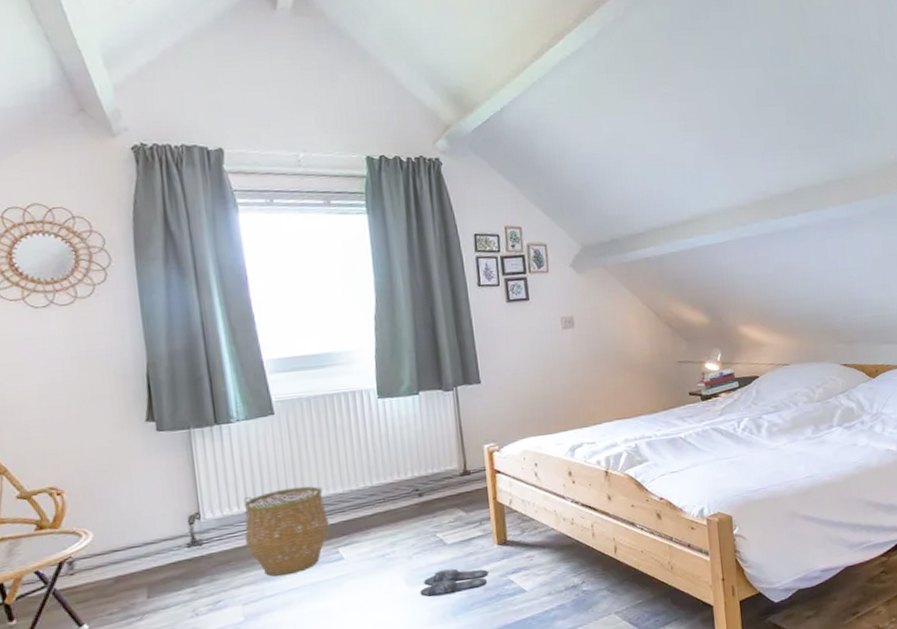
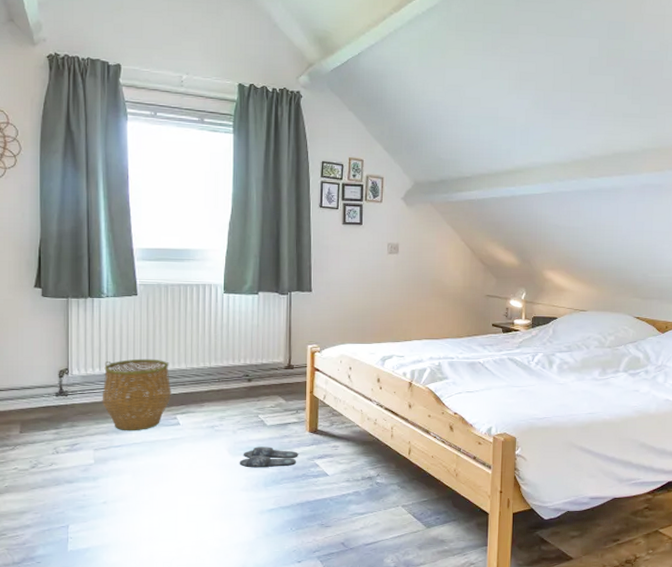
books: present [697,368,740,396] -> none [500,307,539,329]

